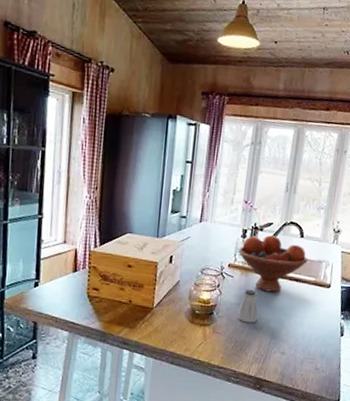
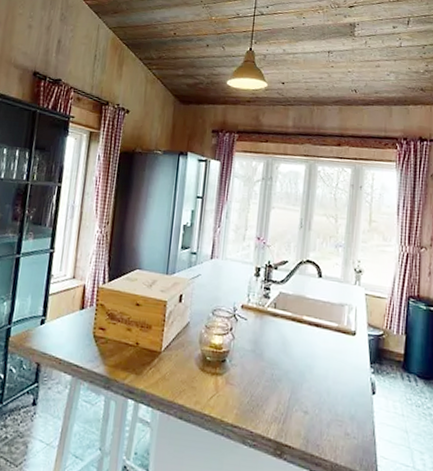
saltshaker: present [237,289,258,323] -> none [252,334,276,374]
fruit bowl: present [238,235,308,293] -> none [251,274,328,339]

